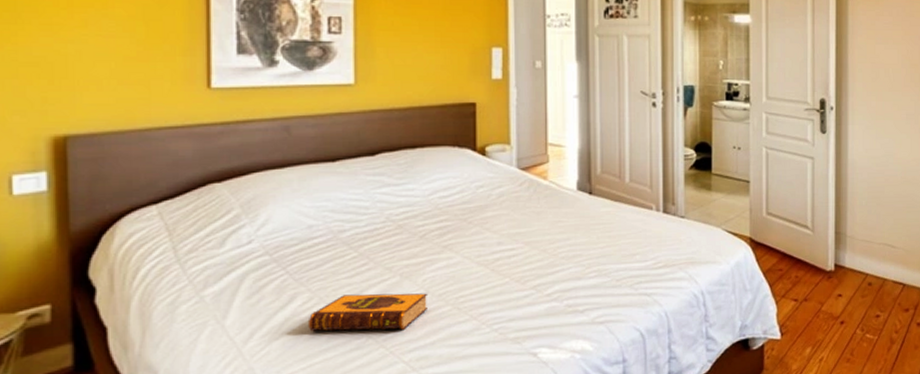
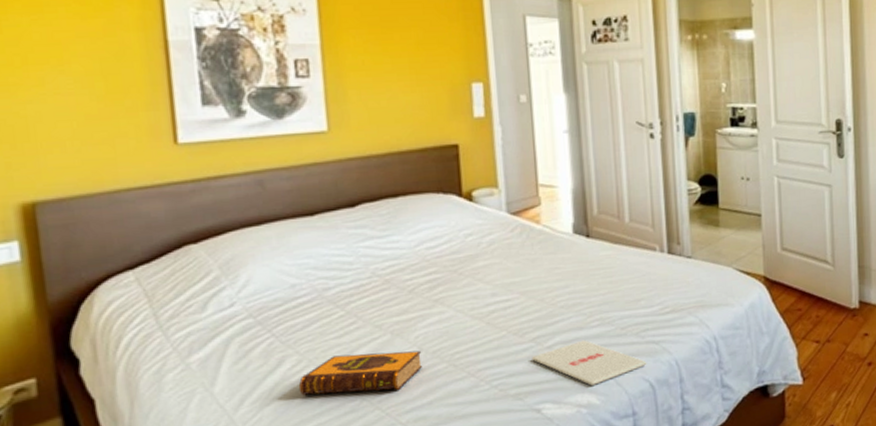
magazine: none [531,289,639,333] -> present [532,339,647,386]

